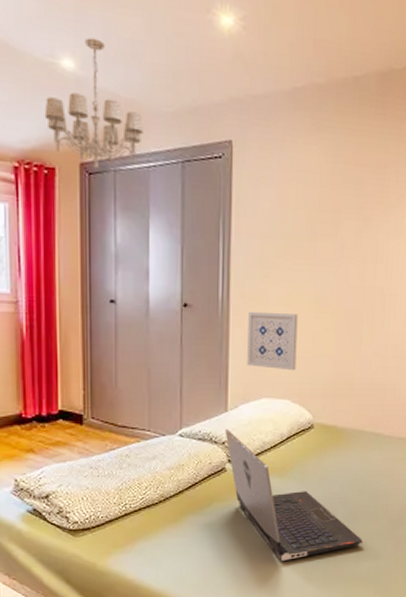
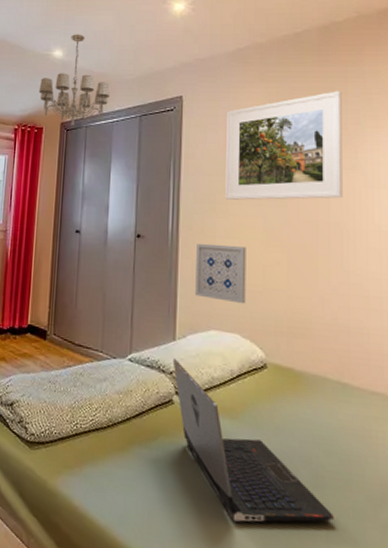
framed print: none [278,149,395,265] -> present [225,91,343,200]

